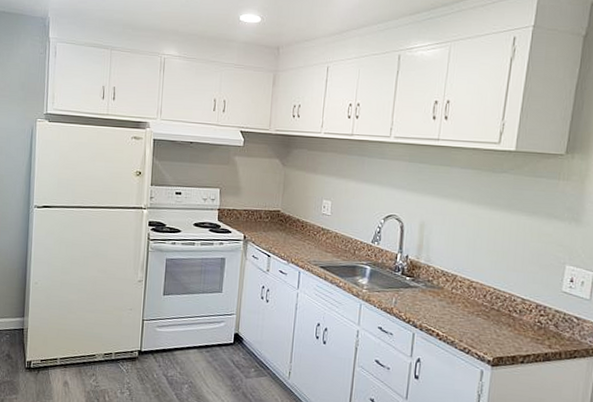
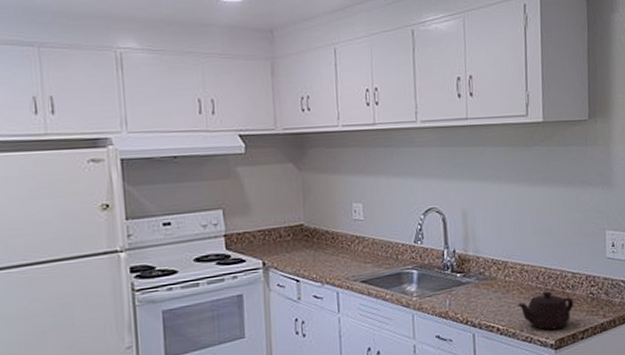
teapot: none [460,310,520,348] -> present [517,291,574,330]

